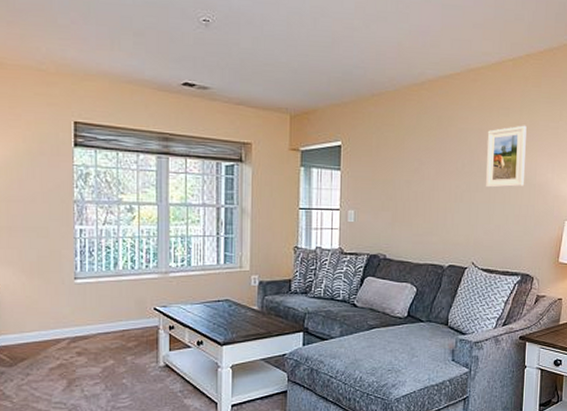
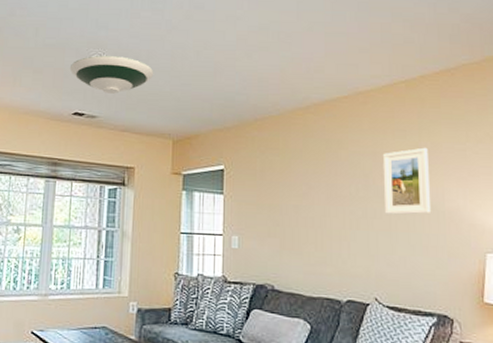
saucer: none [175,18,269,63] -> present [69,55,154,94]

